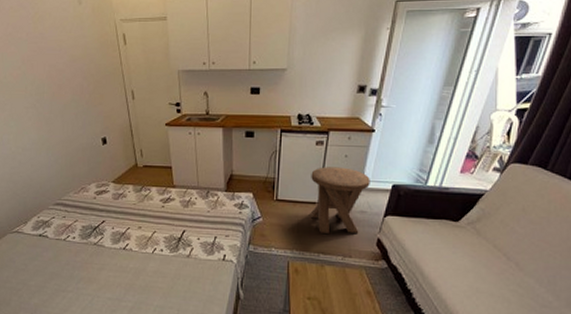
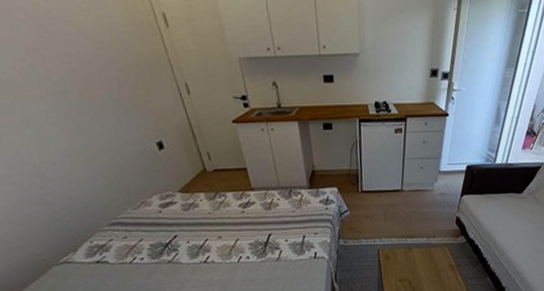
music stool: present [310,167,370,233] -> none [392,153,447,219]

